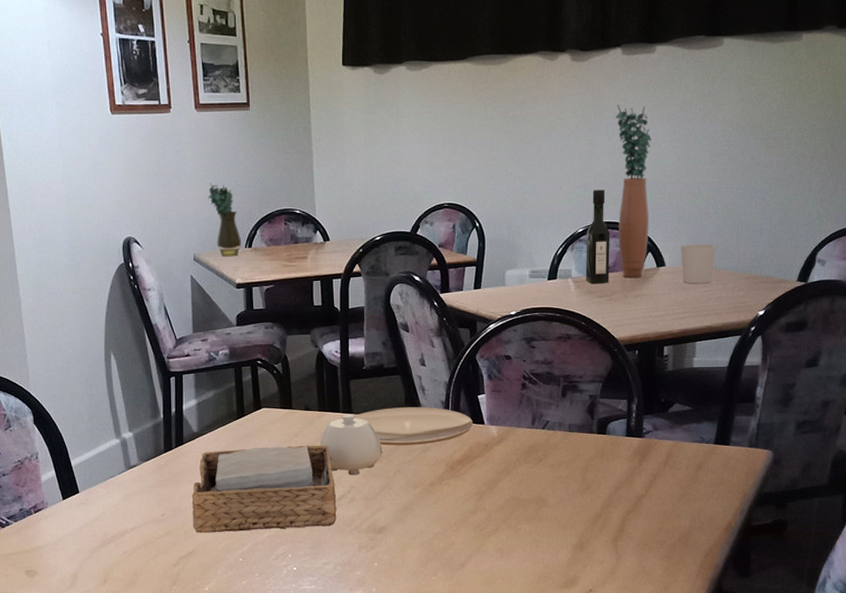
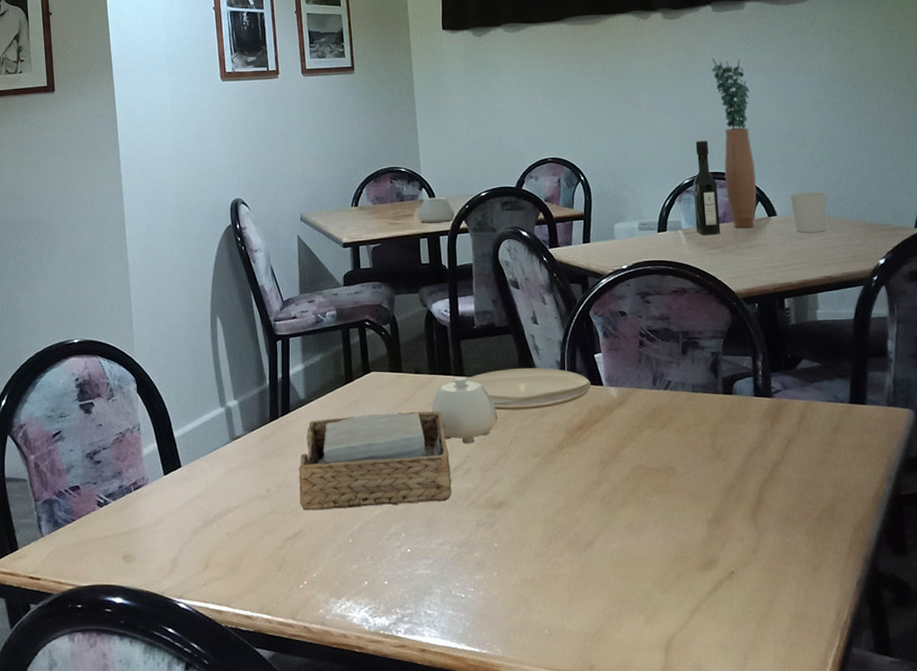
vase: present [208,183,242,257] -> none [315,144,348,216]
cup: none [312,240,348,265] -> present [418,197,454,222]

